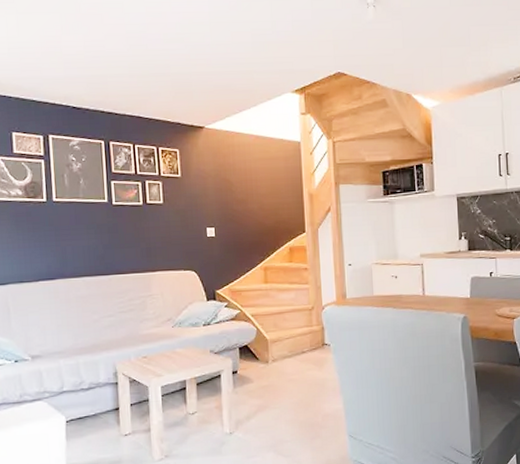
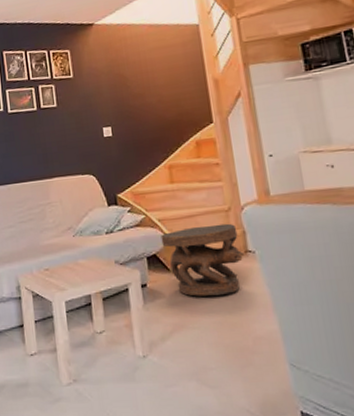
carved stool: none [253,320,321,382] -> present [161,223,244,297]

